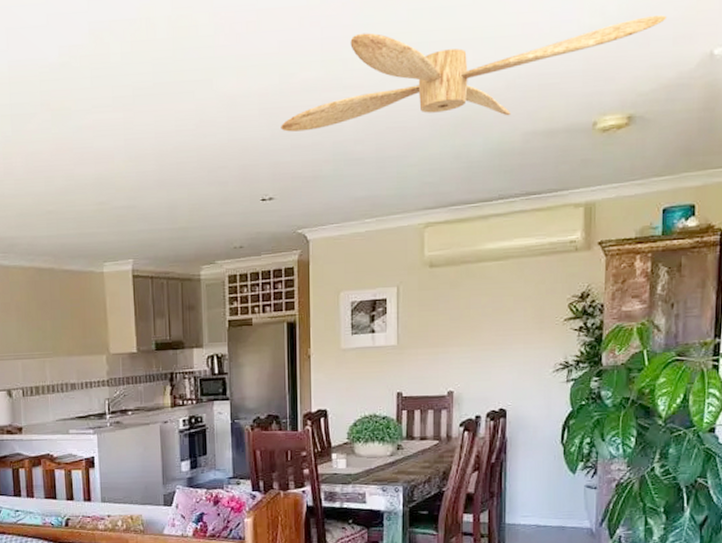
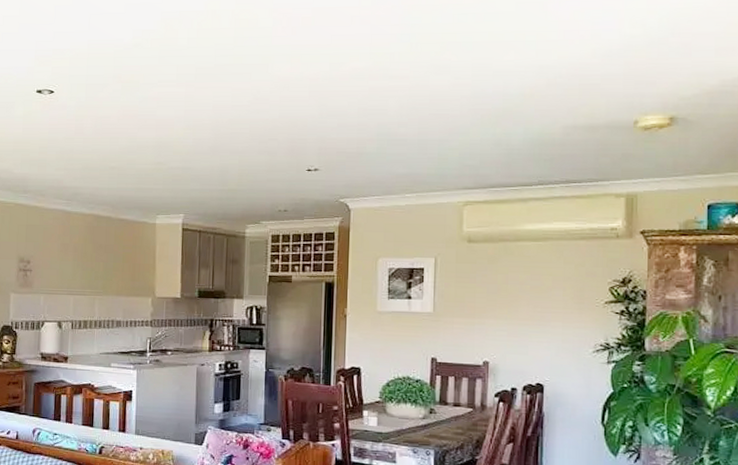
ceiling fan: present [281,15,666,132] -> none [329,29,708,112]

